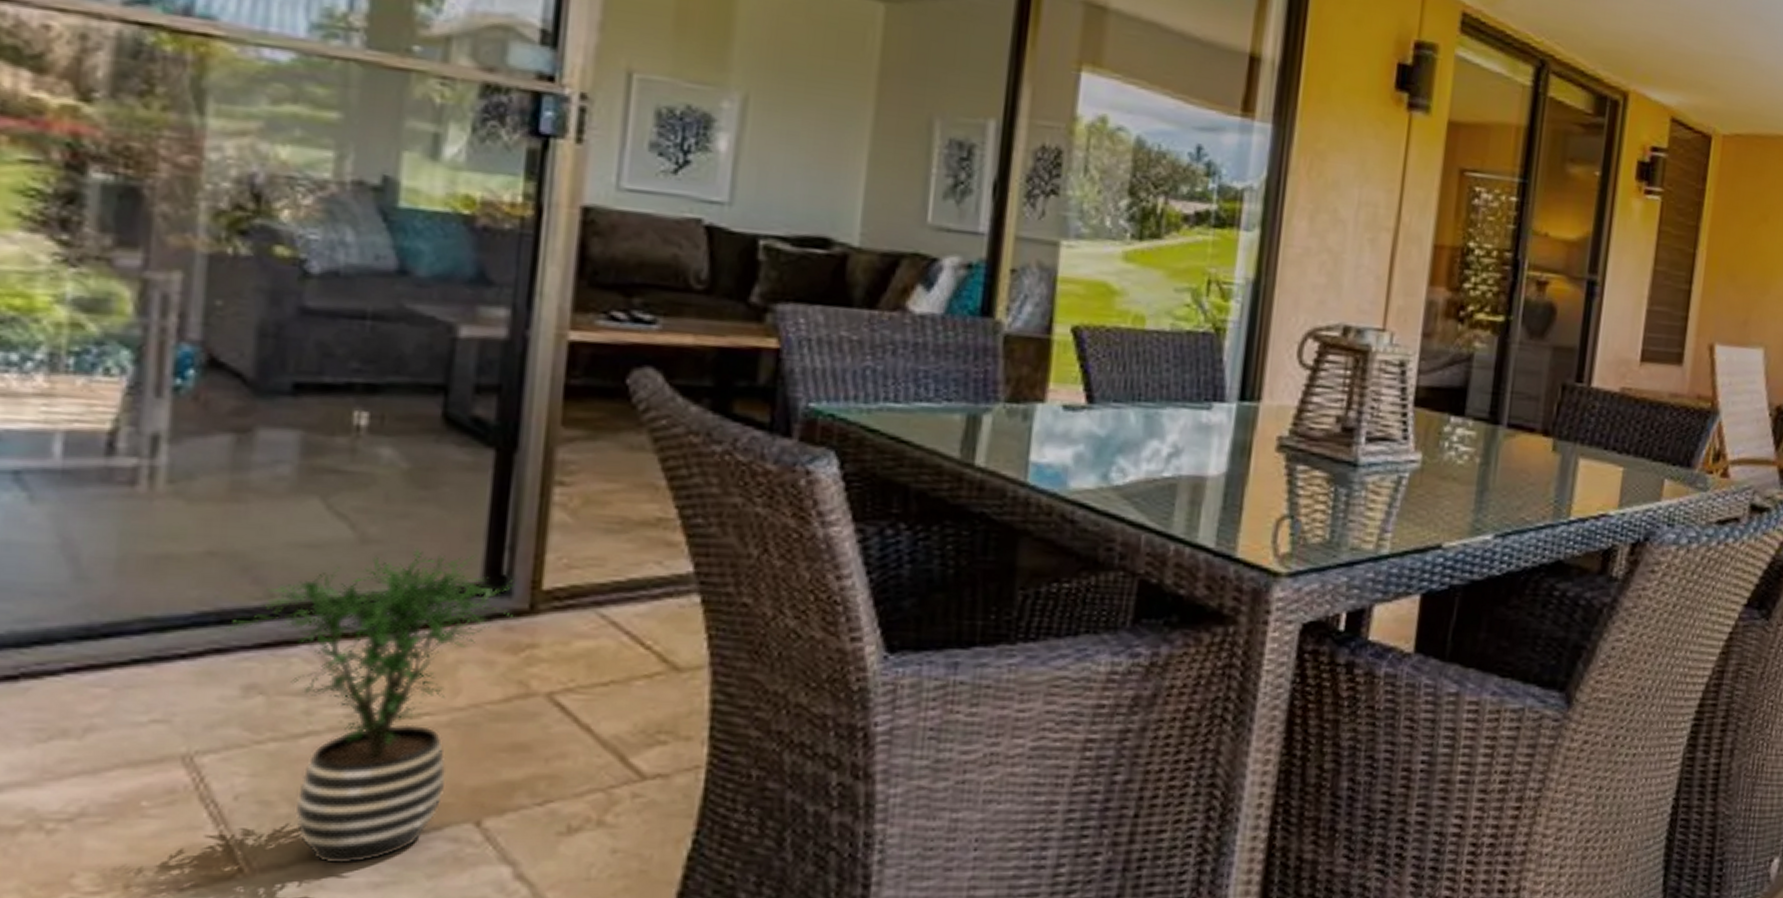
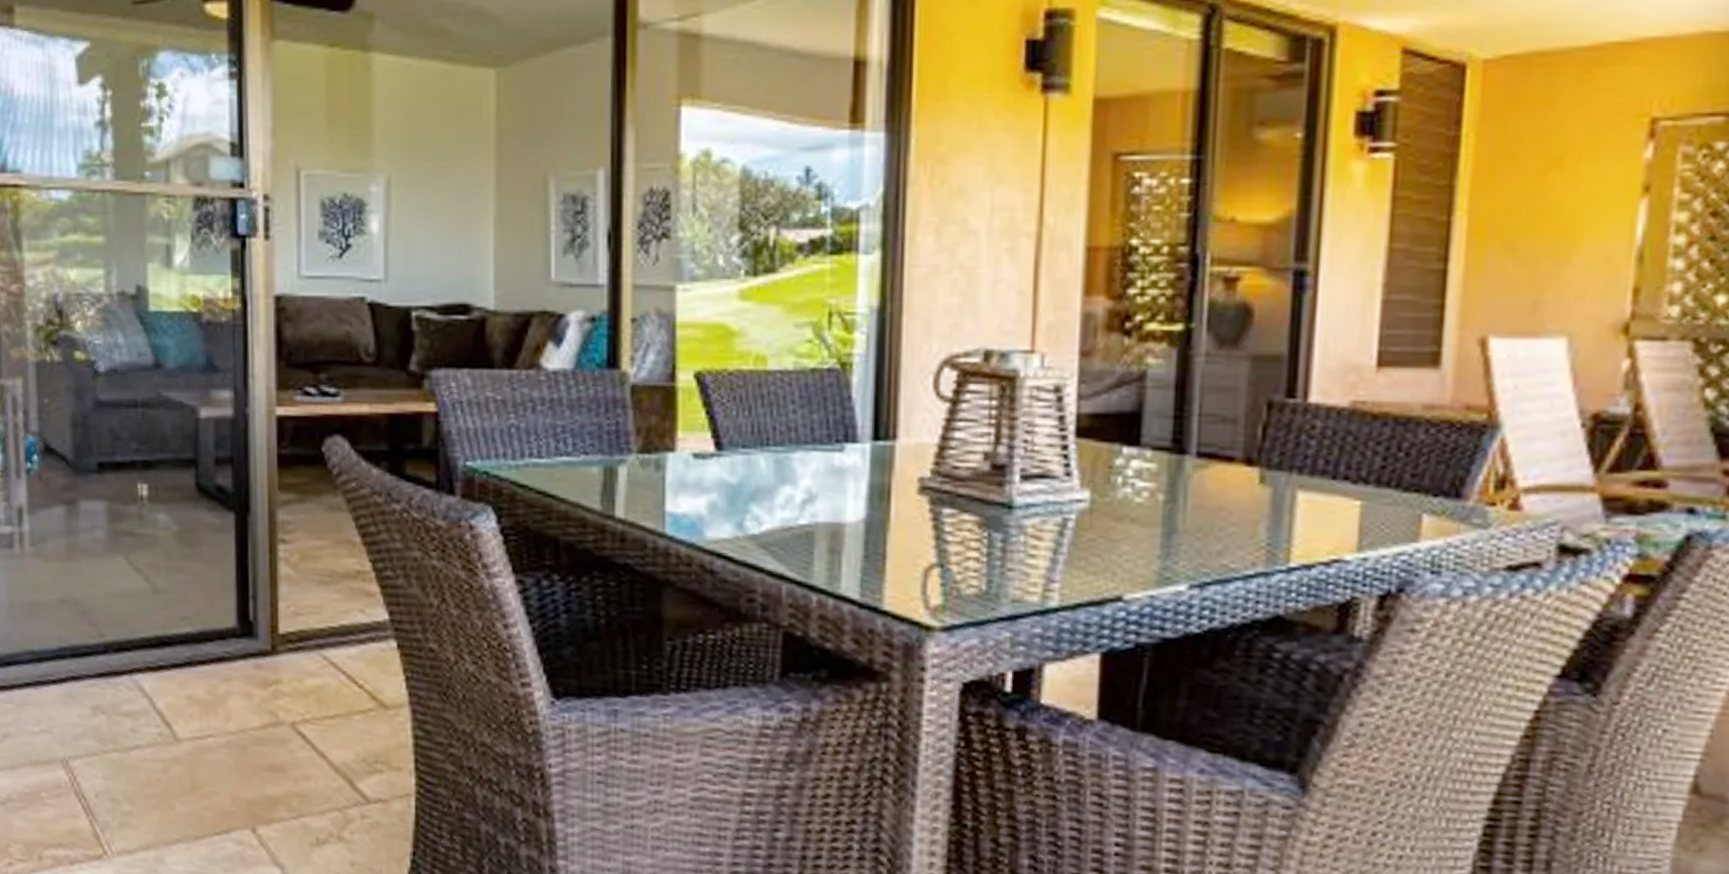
potted plant: present [225,548,516,864] -> none [77,597,260,855]

